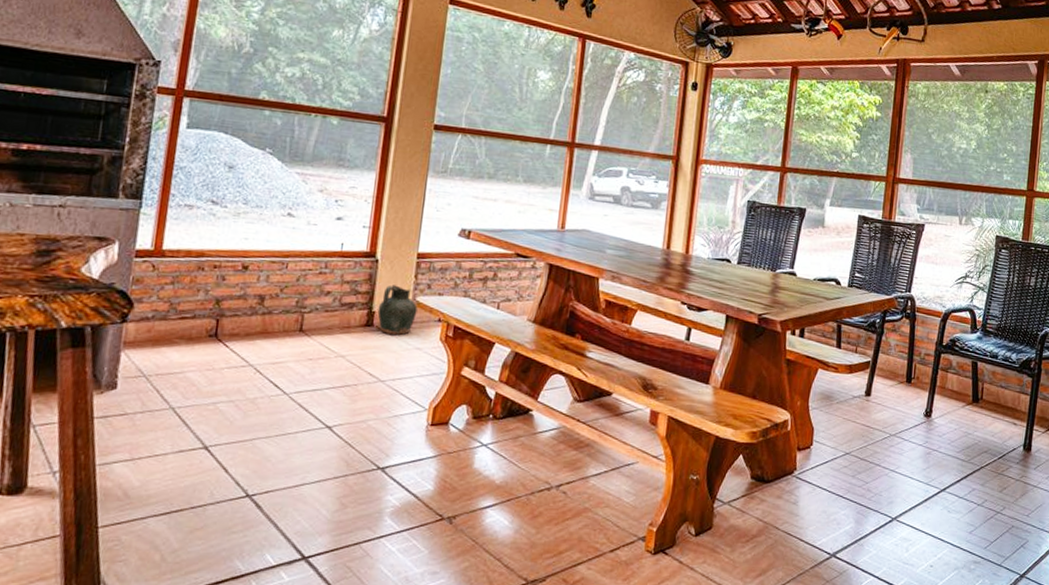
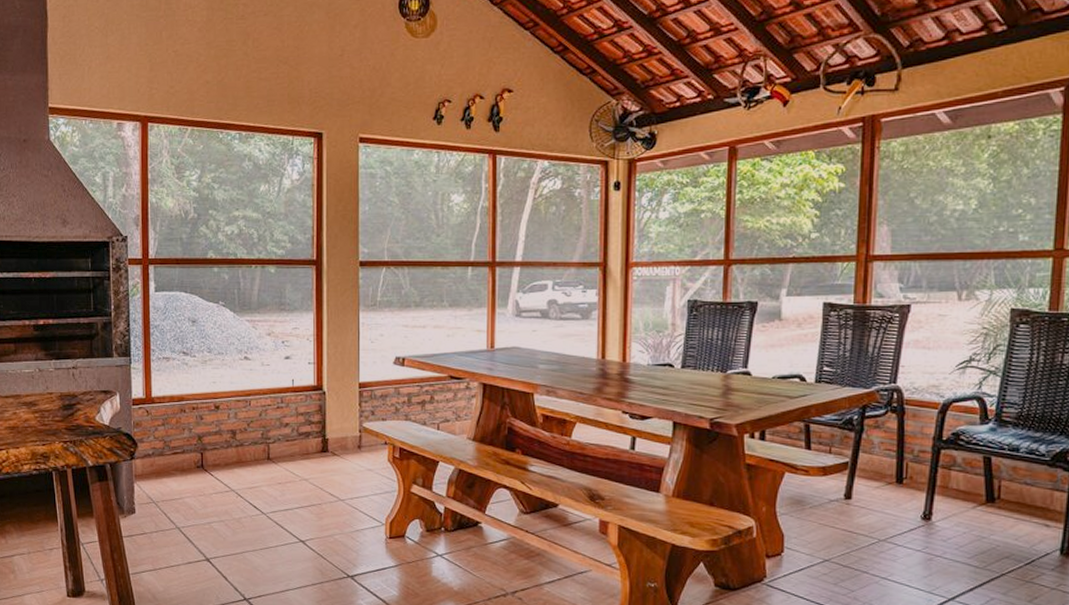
ceramic jug: present [377,285,418,335] -> none [330,413,365,458]

